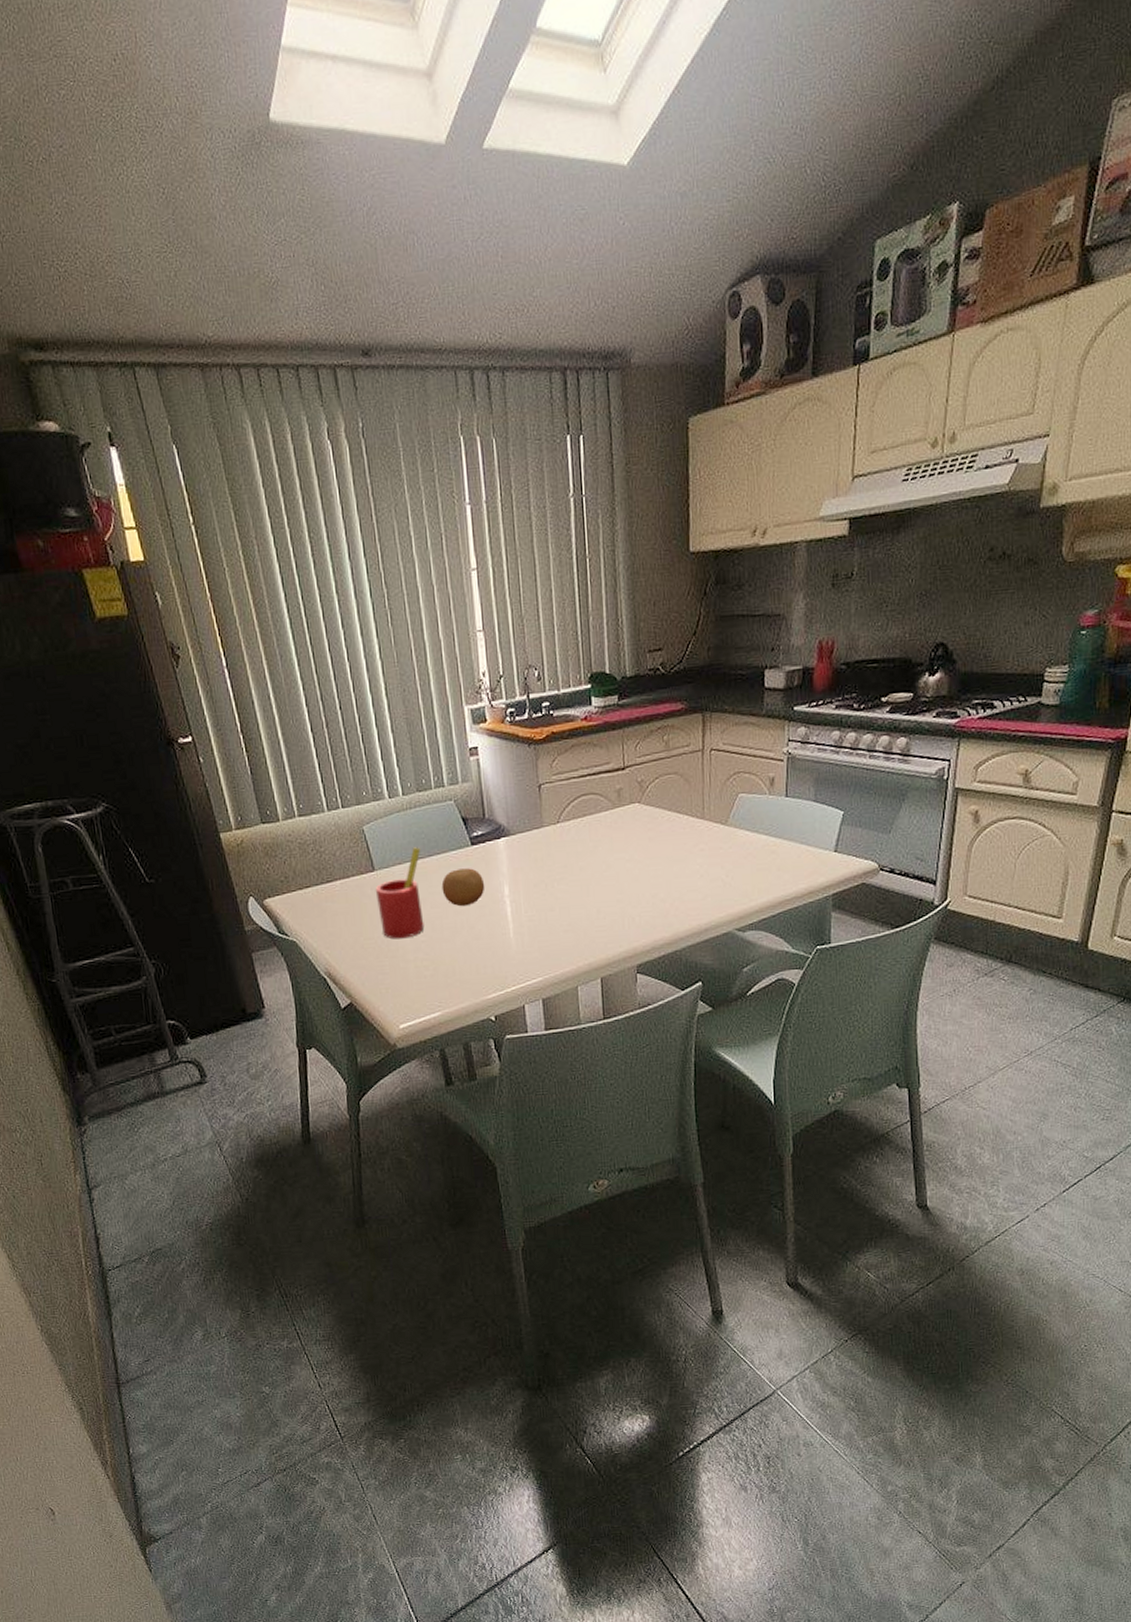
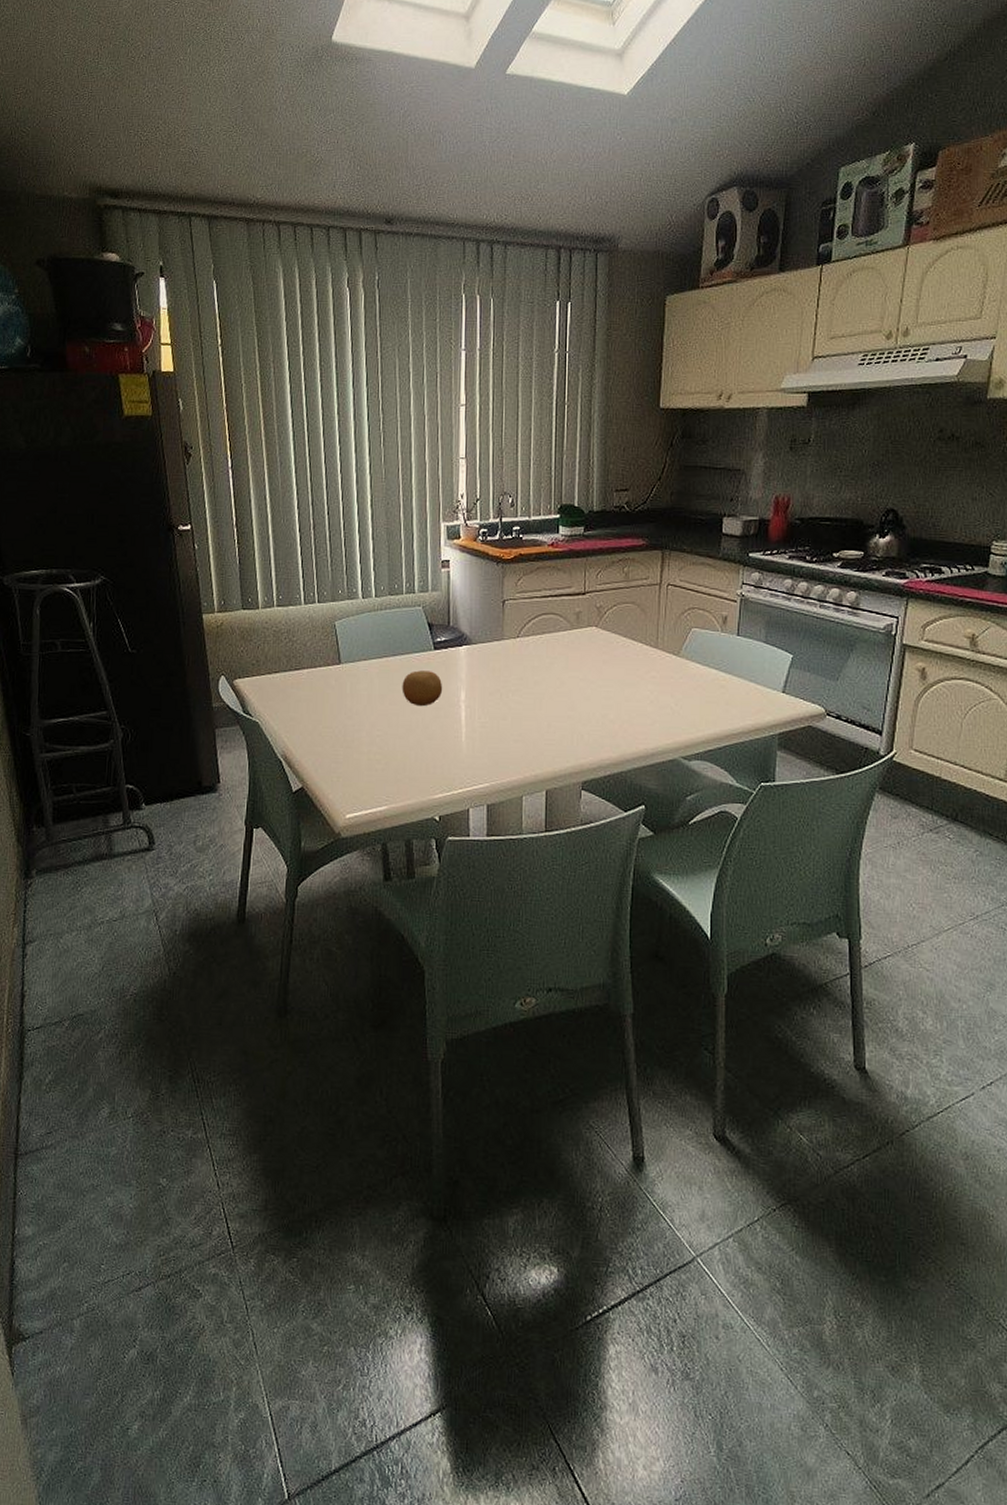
straw: present [375,847,425,939] -> none [339,646,386,731]

